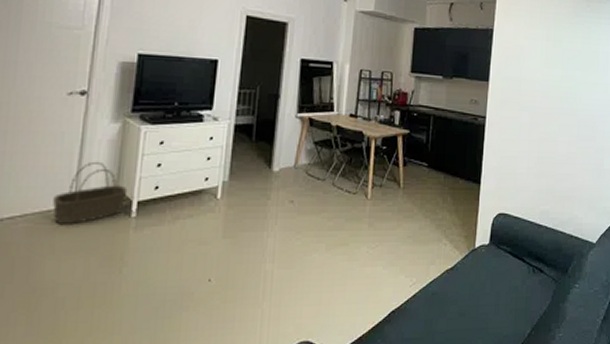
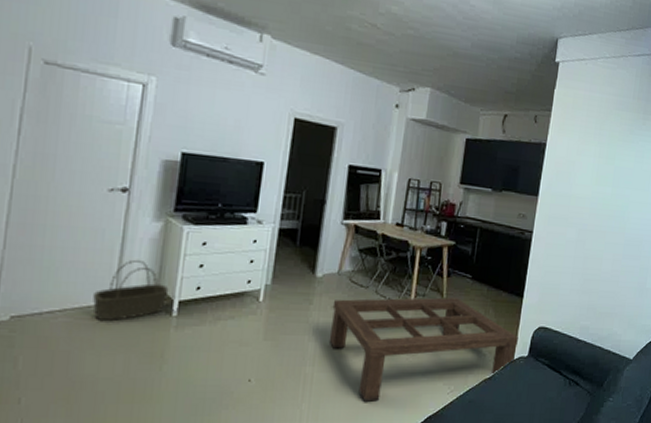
coffee table: none [287,187,478,299] -> present [328,297,518,403]

